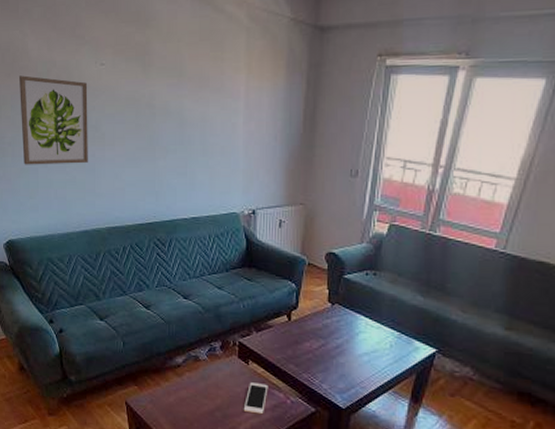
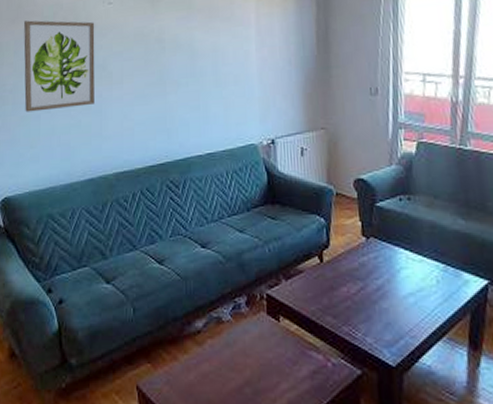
cell phone: present [243,382,268,415] -> none [277,344,305,386]

